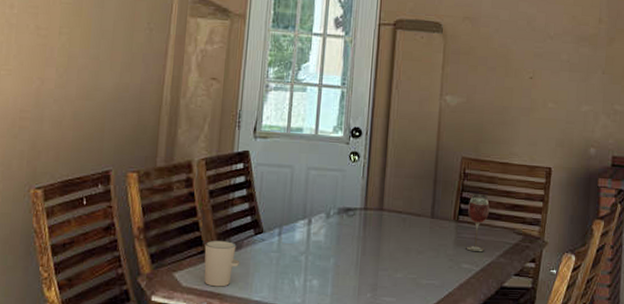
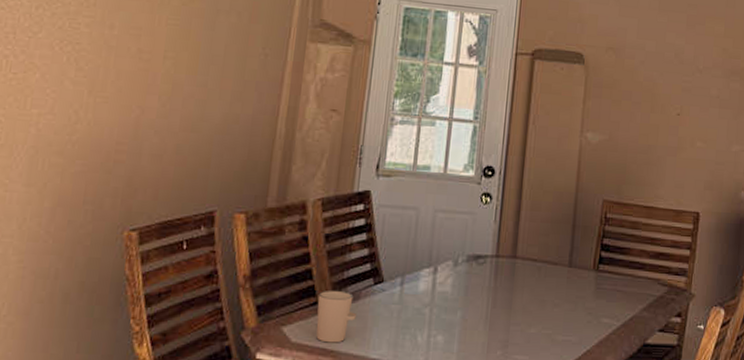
wineglass: present [466,194,490,252] -> none [606,240,633,306]

